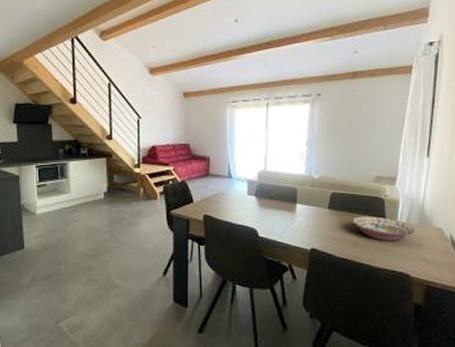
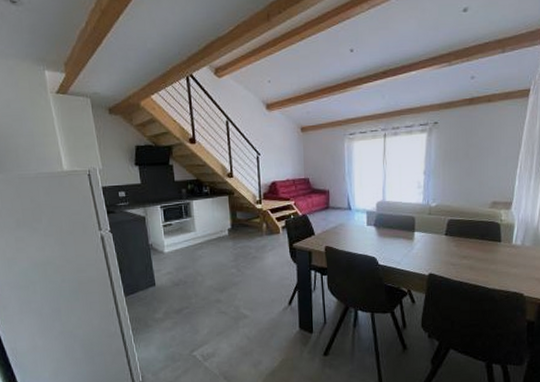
decorative bowl: present [352,216,415,241] -> none [468,240,530,264]

